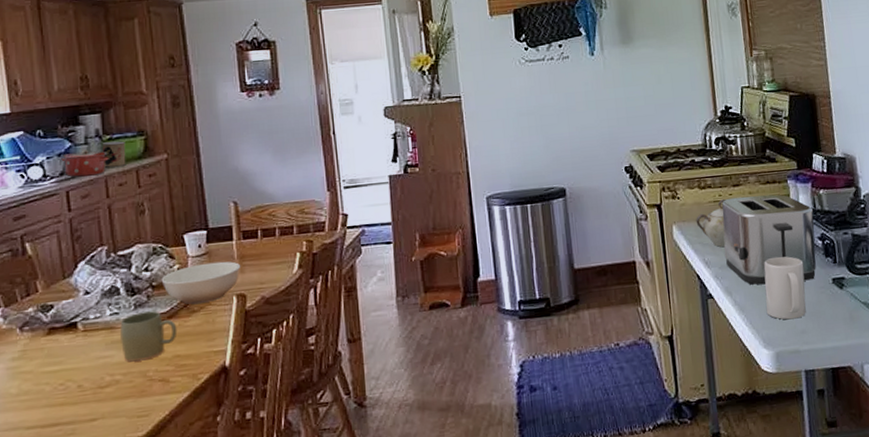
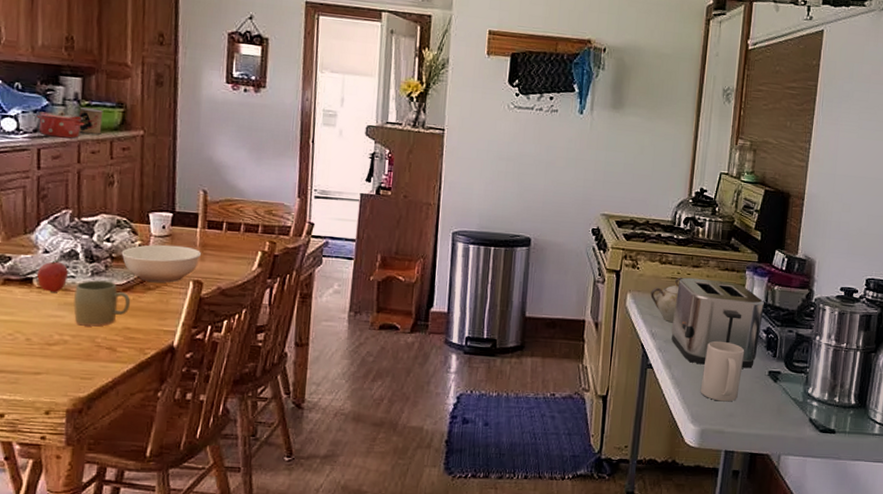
fruit: none [81,298,111,334] -> present [37,259,68,292]

